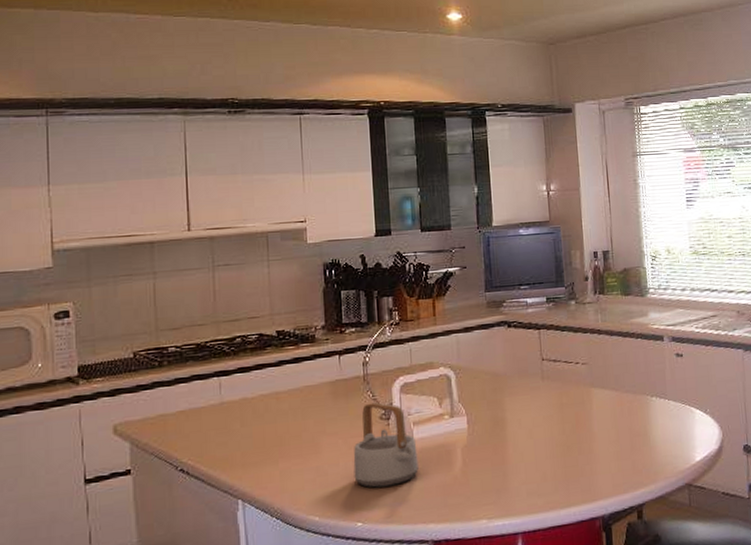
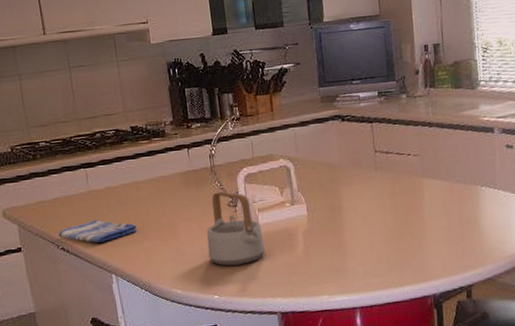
dish towel: none [177,435,273,463] -> present [57,219,137,243]

